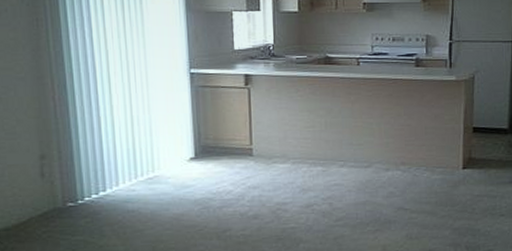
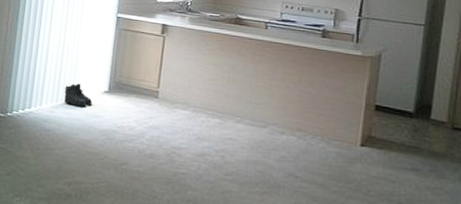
boots: none [143,154,179,181] -> present [64,83,93,108]

